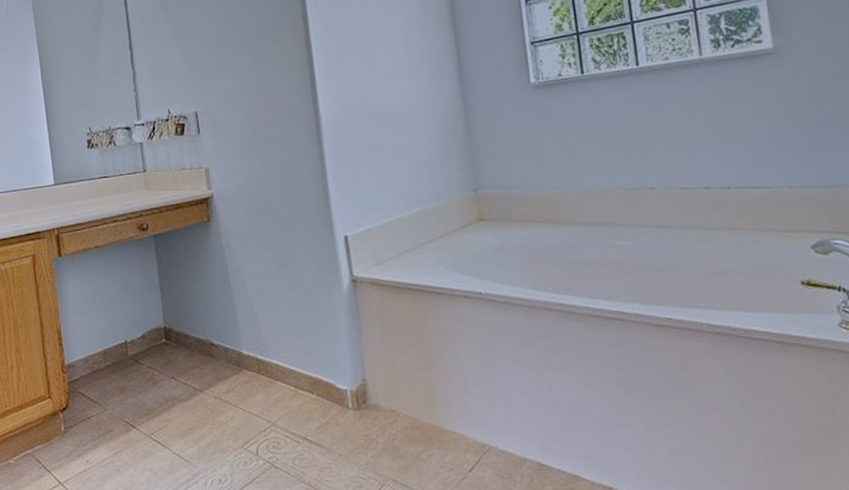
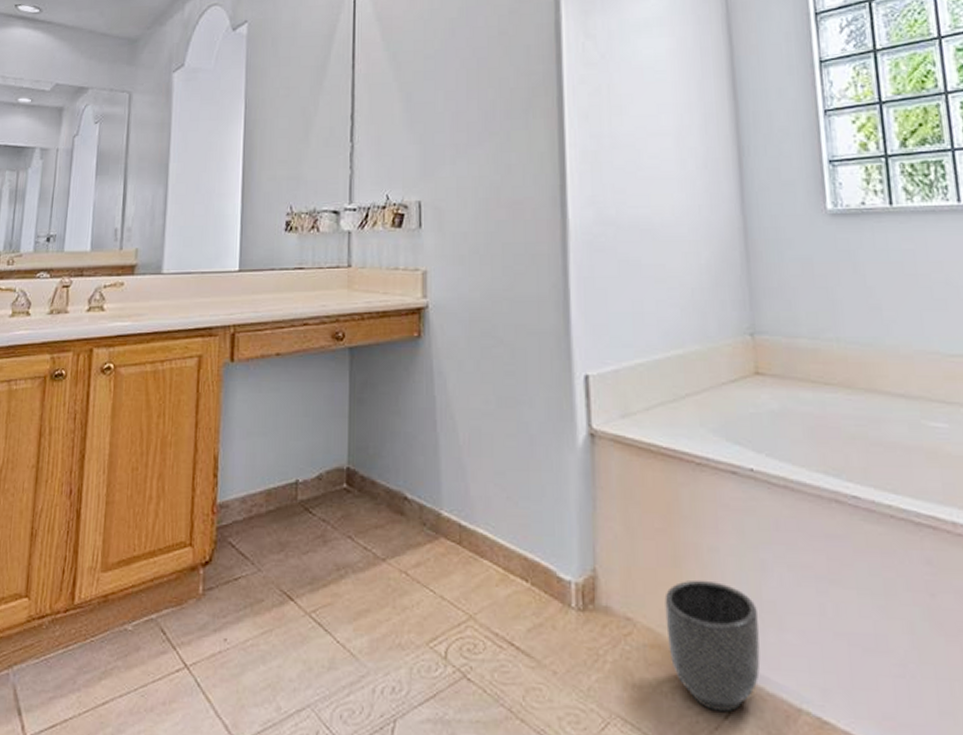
planter: none [419,377,494,468] -> present [664,579,761,713]

